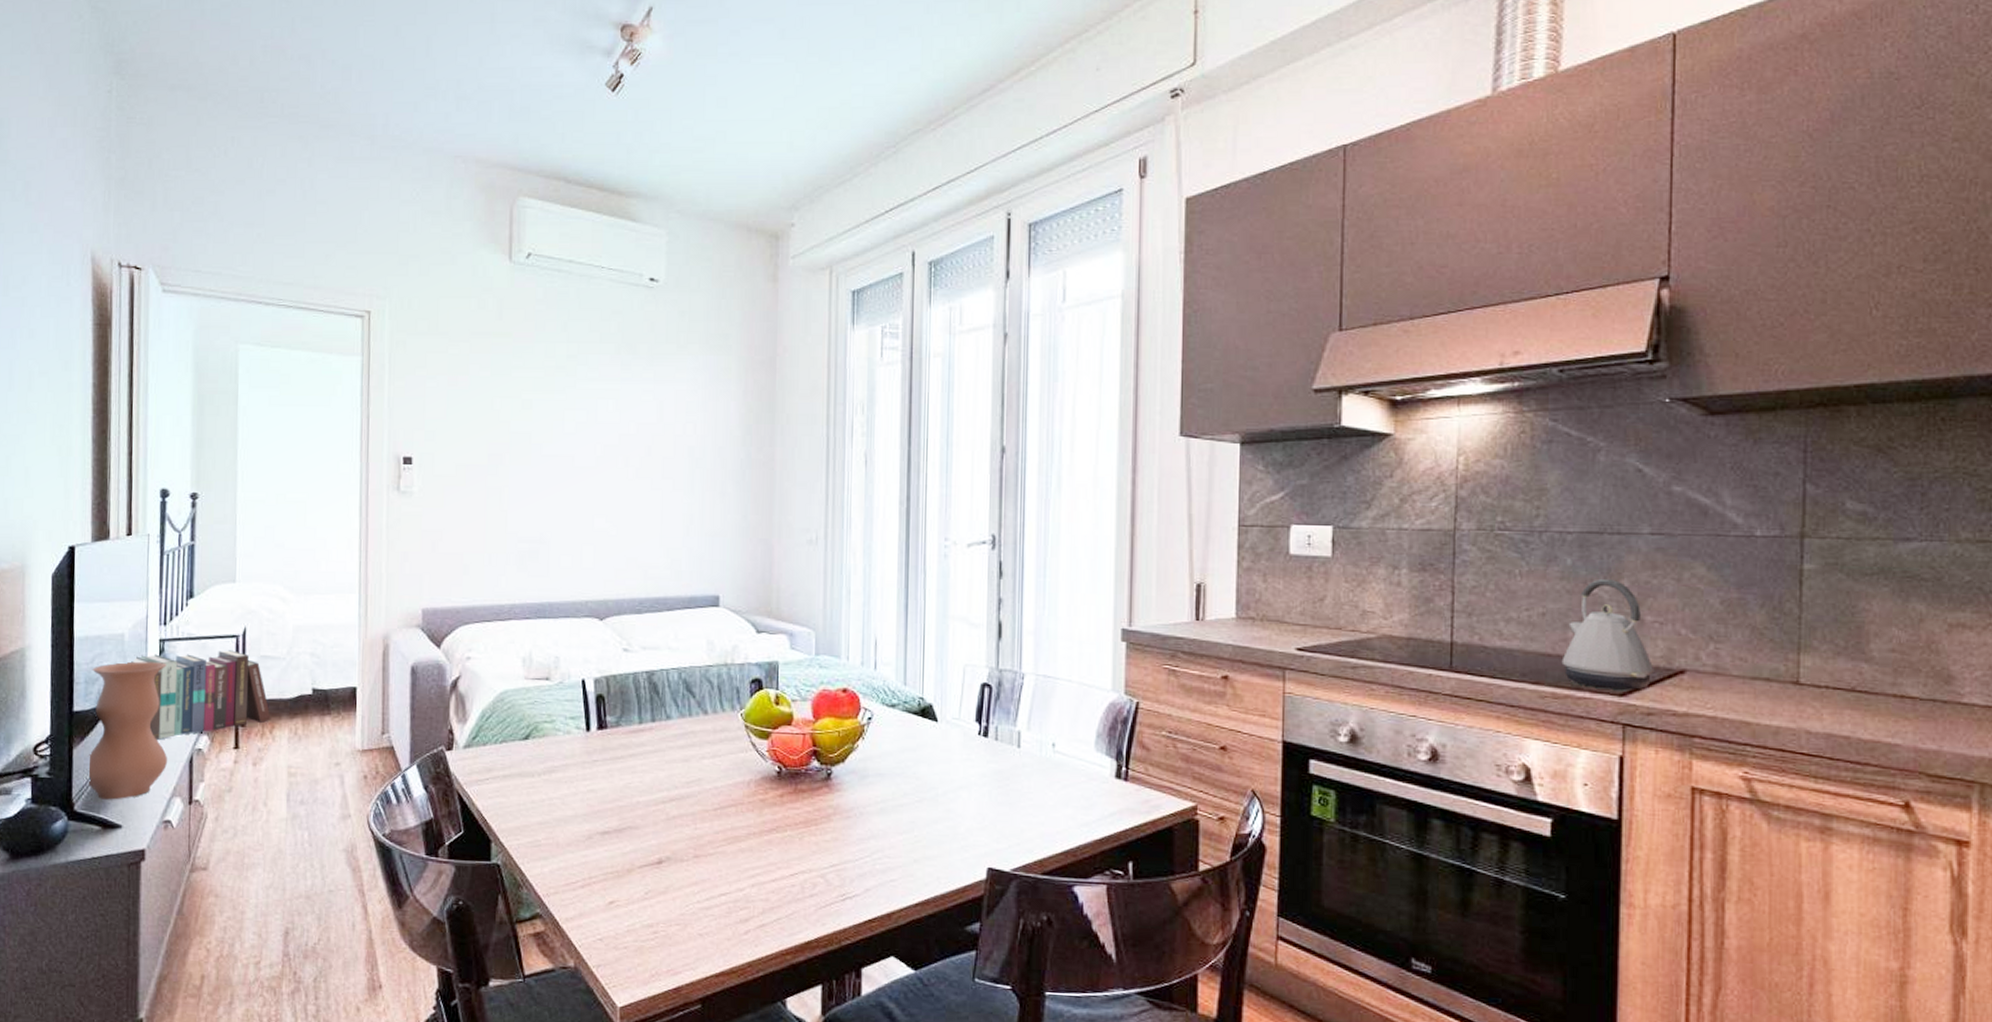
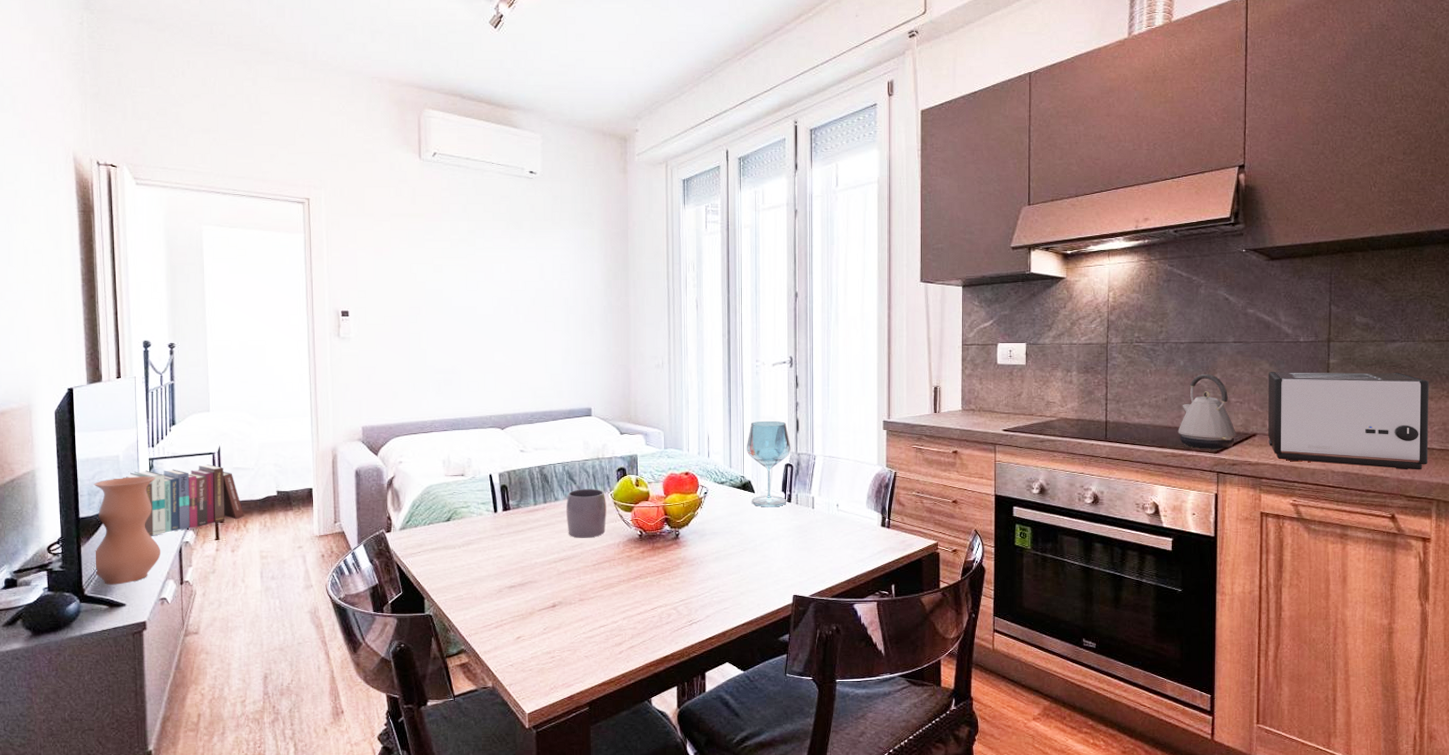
mug: none [680,705,735,772] -> present [565,489,607,538]
wine glass: none [927,622,990,743] -> present [746,420,791,507]
toaster: none [1704,578,1967,737] -> present [1268,371,1429,470]

